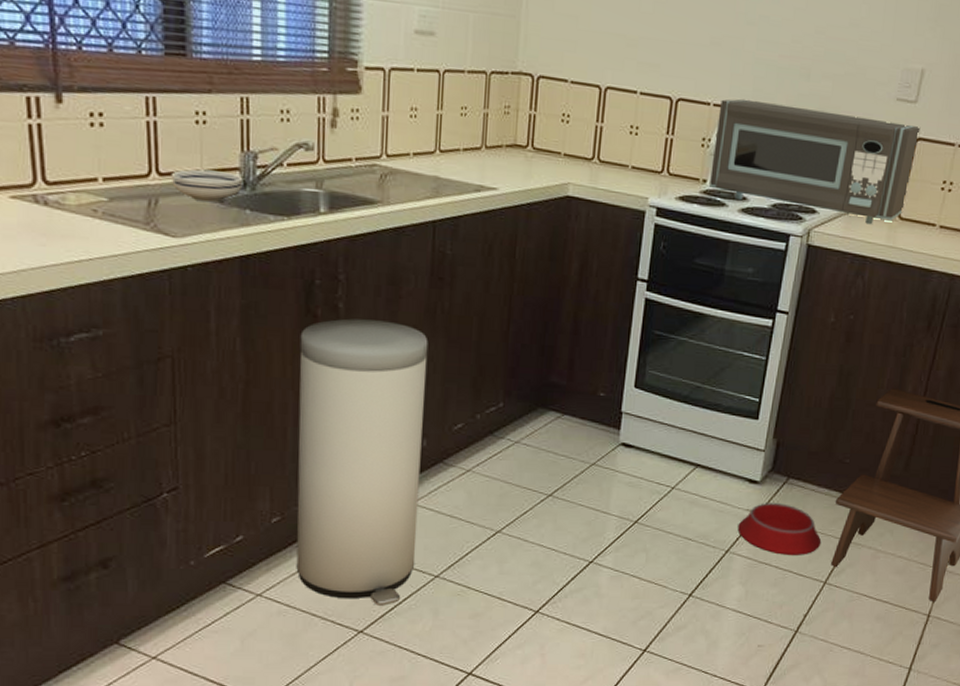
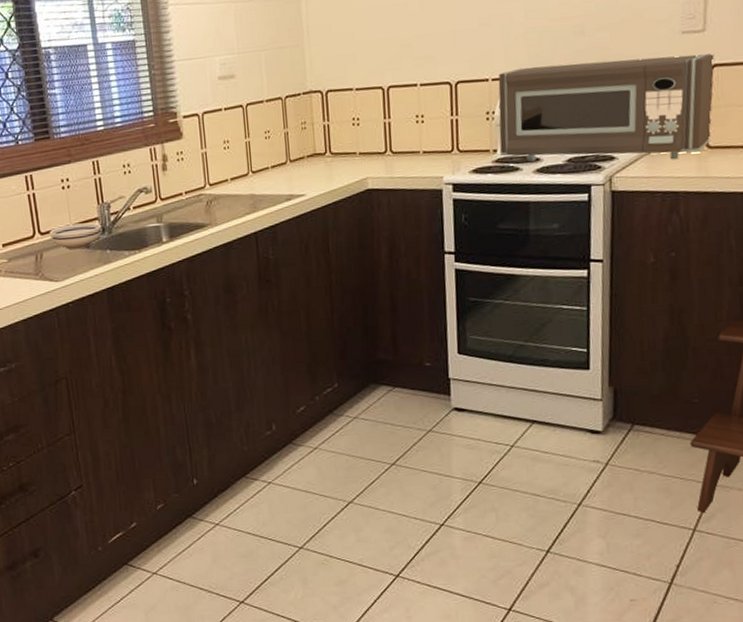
pedal bin: present [296,318,428,606] -> none [160,324,281,578]
pet bowl: present [737,503,821,555] -> none [586,451,682,504]

